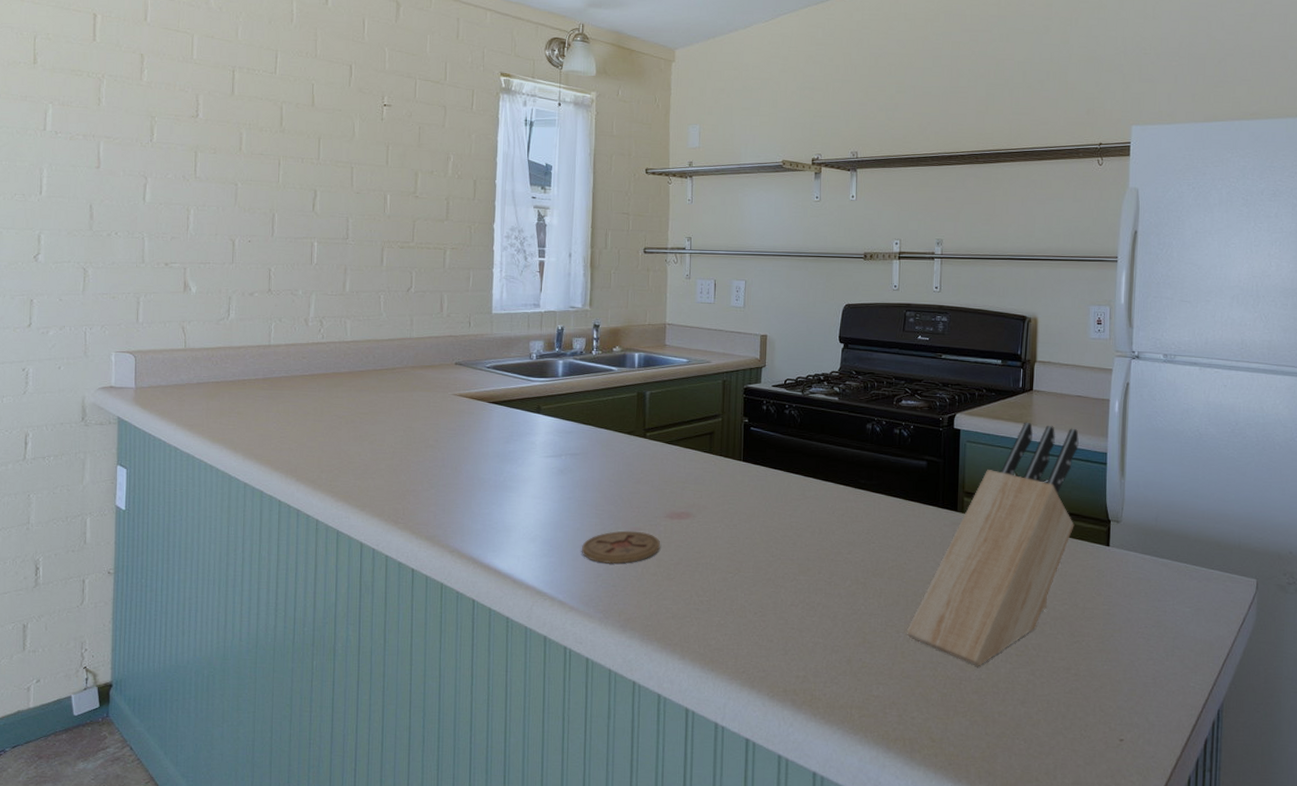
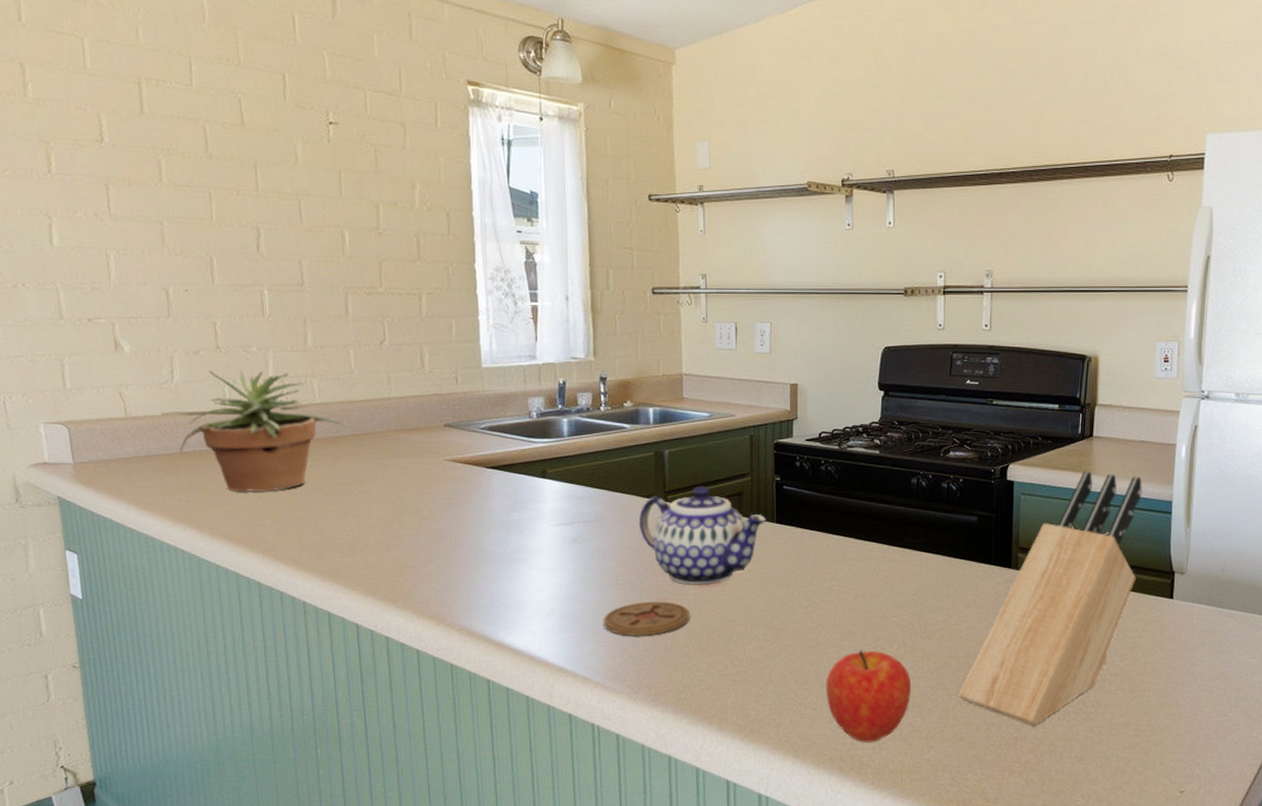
potted plant: none [215,309,370,419] -> present [161,370,345,493]
teapot: none [619,425,735,517] -> present [638,487,767,585]
fruit: none [782,585,863,676] -> present [826,650,912,742]

